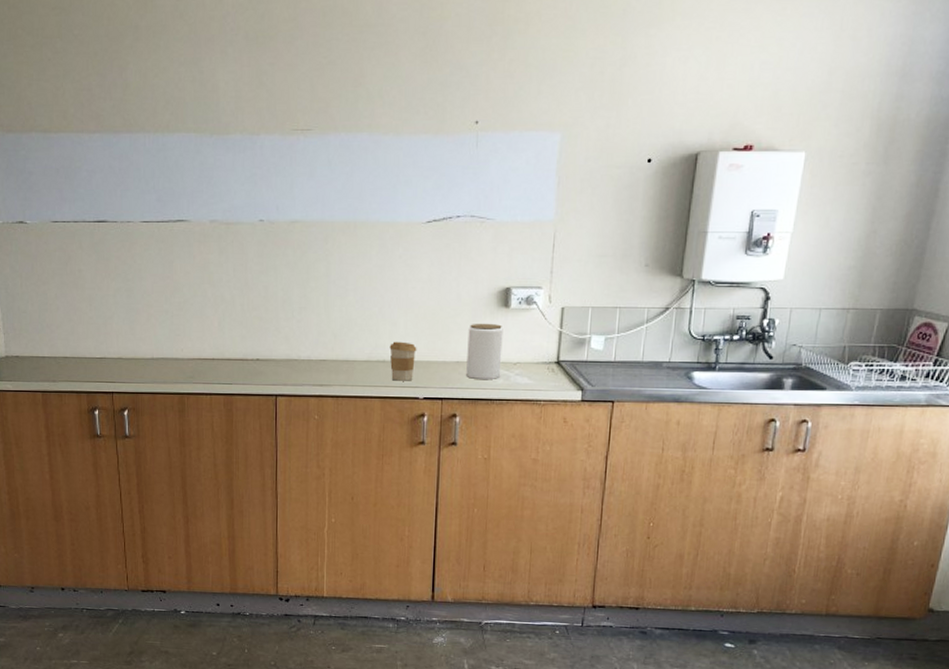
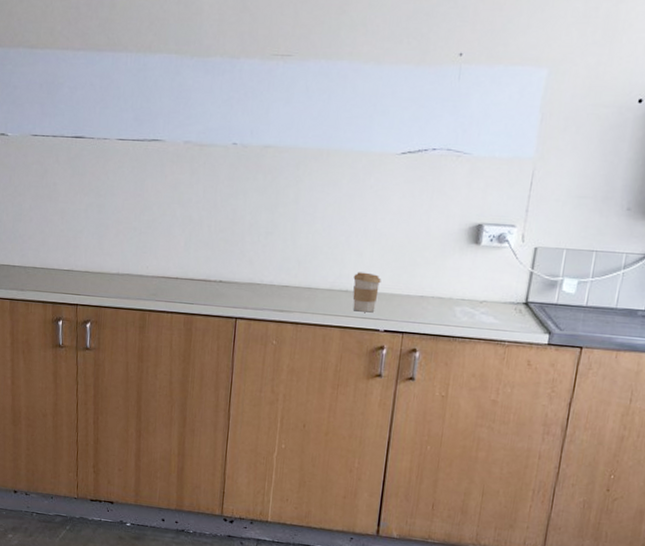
jar: present [466,323,503,380] -> none [429,258,472,317]

